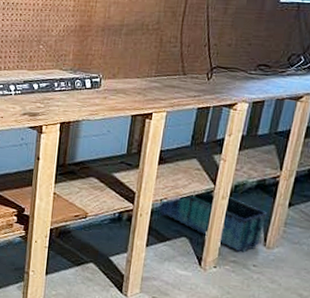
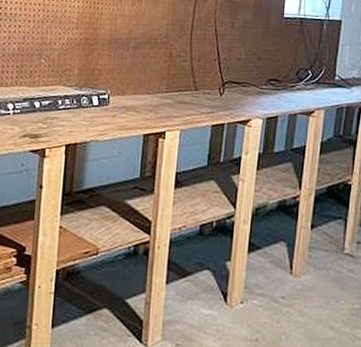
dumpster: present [158,192,268,253] -> none [177,217,291,283]

